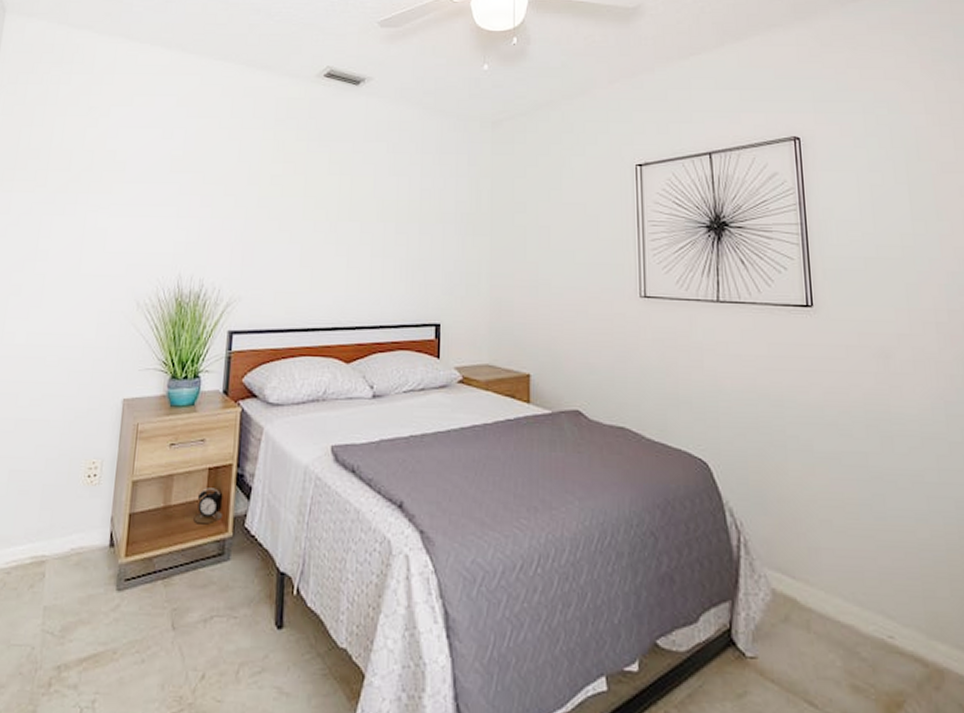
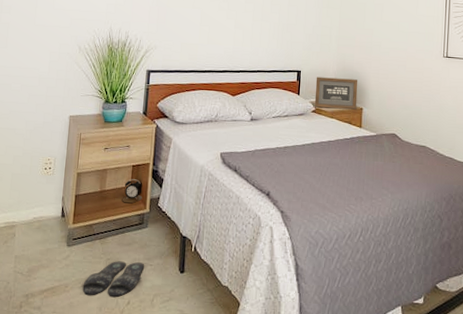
slippers: none [137,612,227,669] -> present [82,261,145,298]
picture frame: none [461,332,522,378] -> present [314,77,358,110]

